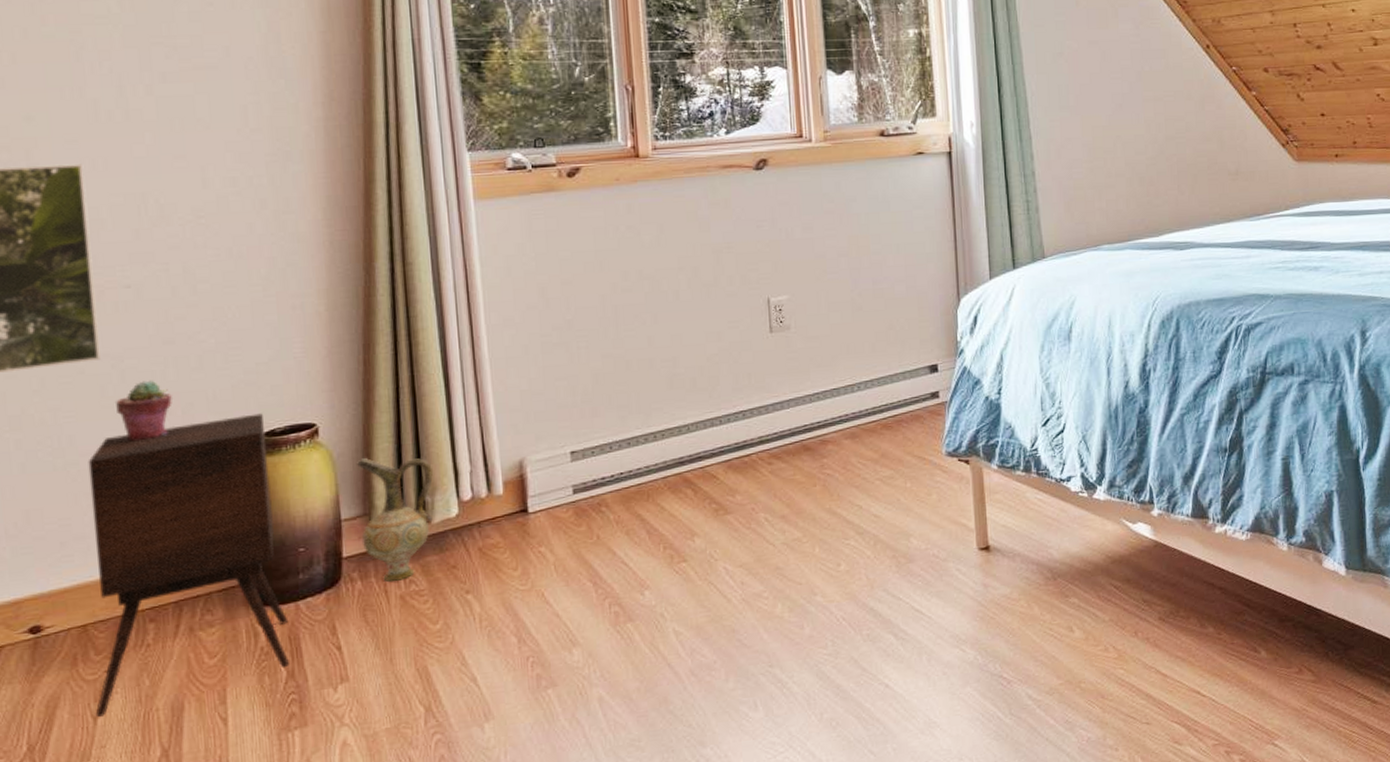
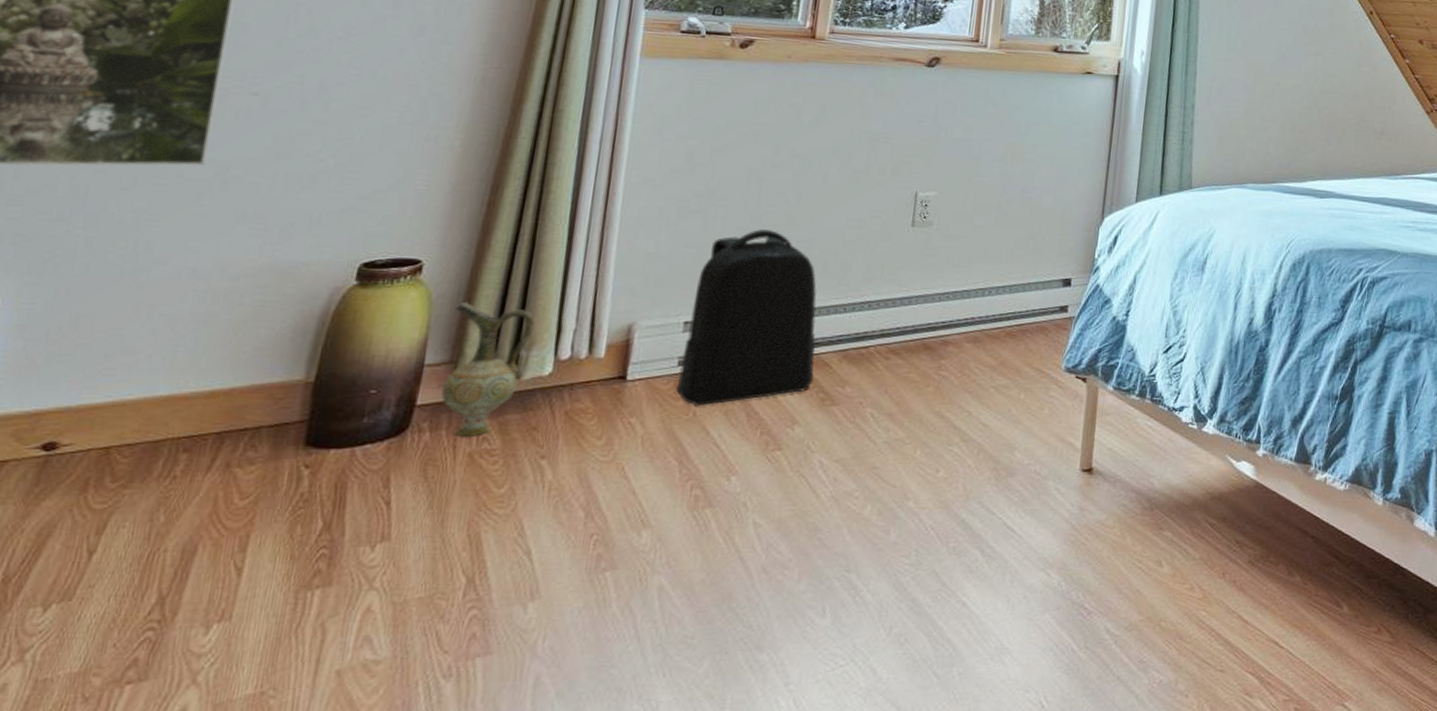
side table: present [88,413,289,718] -> none [92,242,367,553]
potted succulent: present [116,380,172,442] -> none [207,193,273,256]
backpack: none [575,353,704,530] -> present [676,229,817,406]

